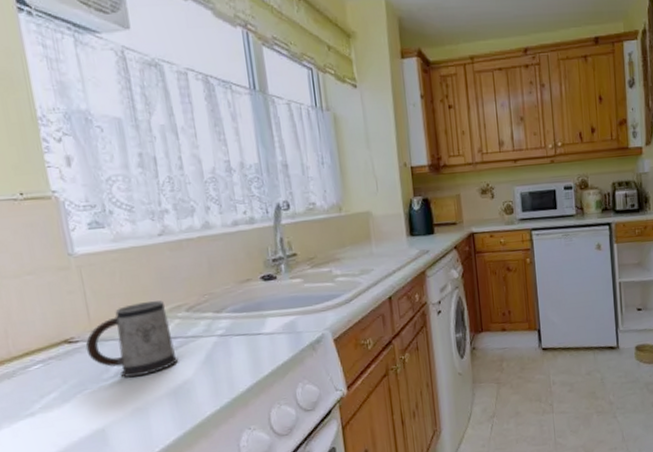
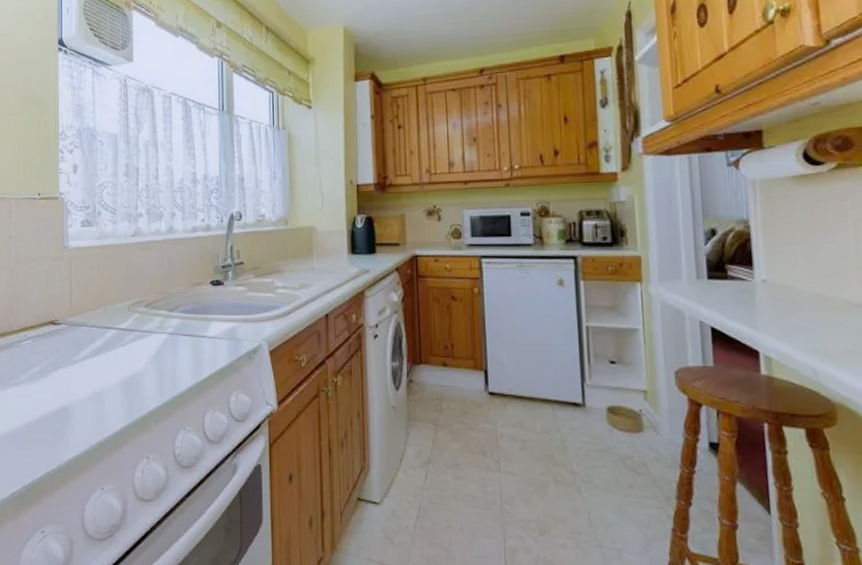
mug: present [85,300,179,378] -> none [65,294,134,363]

